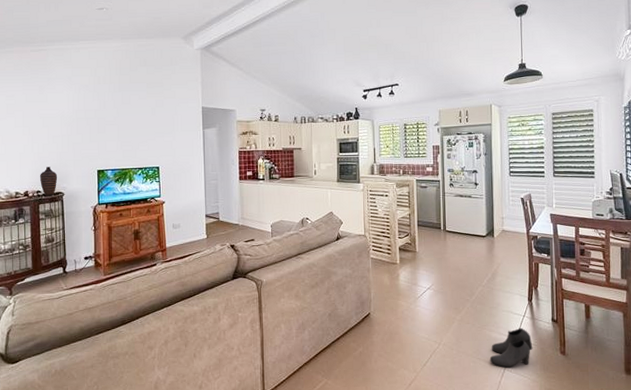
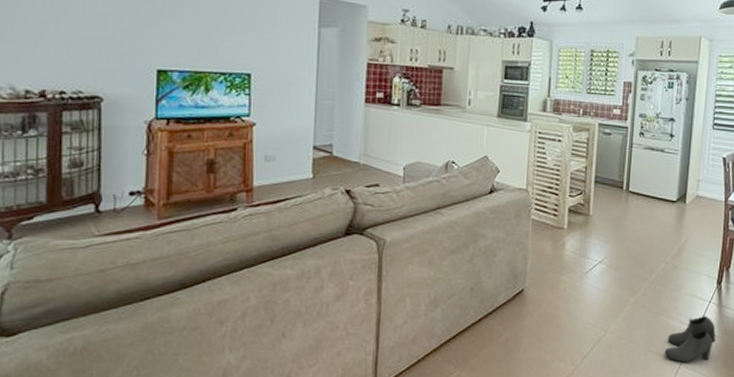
decorative vase: present [39,166,58,196] -> none [65,57,95,100]

